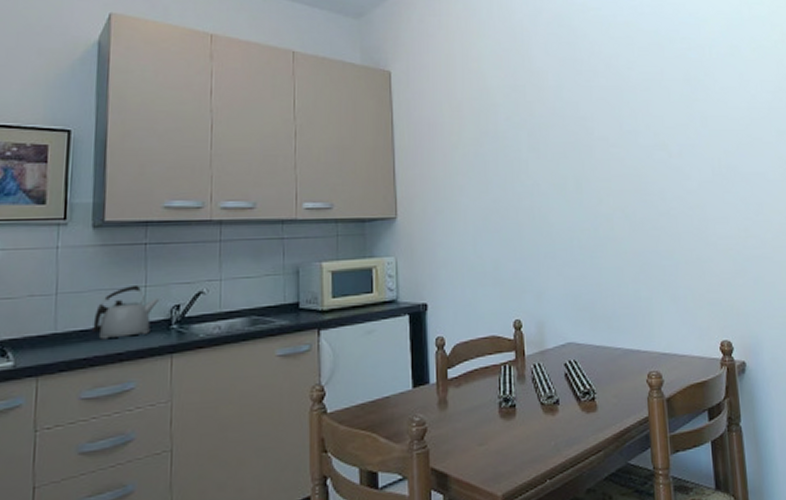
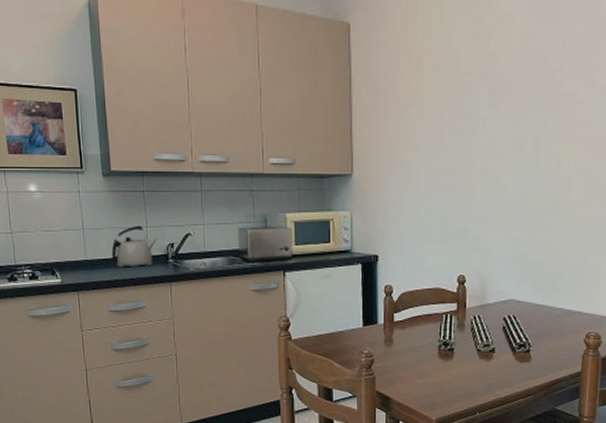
toaster: none [263,276,330,323] -> present [238,225,293,263]

